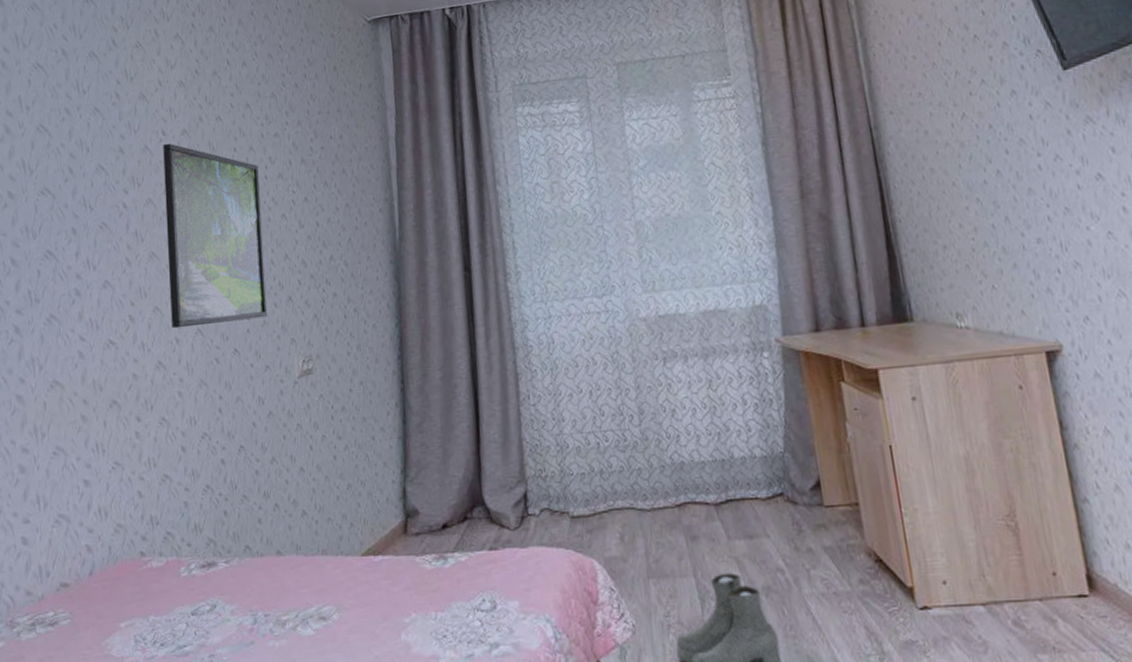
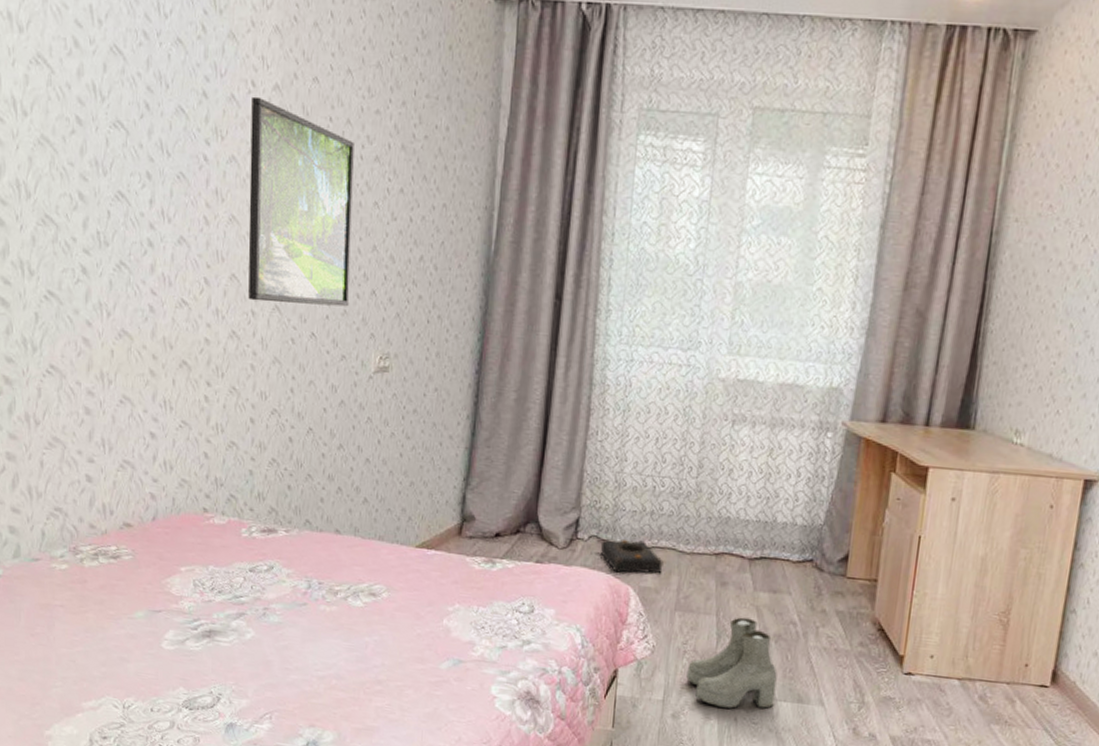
speaker: none [553,504,625,546] -> present [600,539,663,574]

